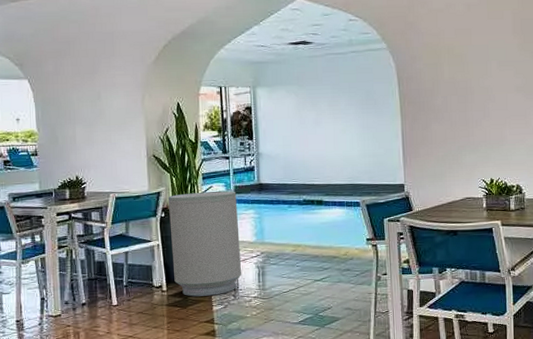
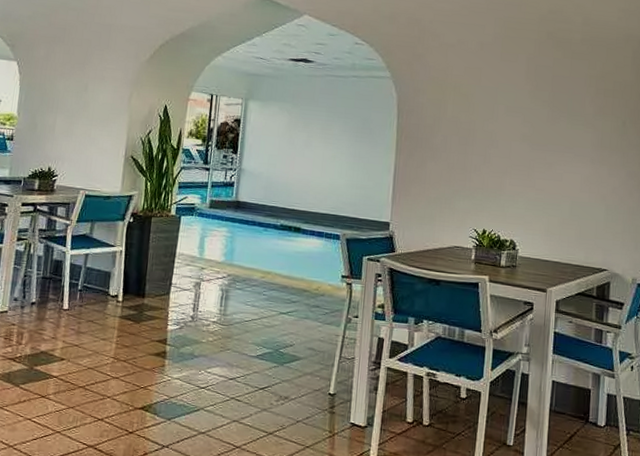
trash can: present [167,191,242,297] -> none [131,200,212,314]

